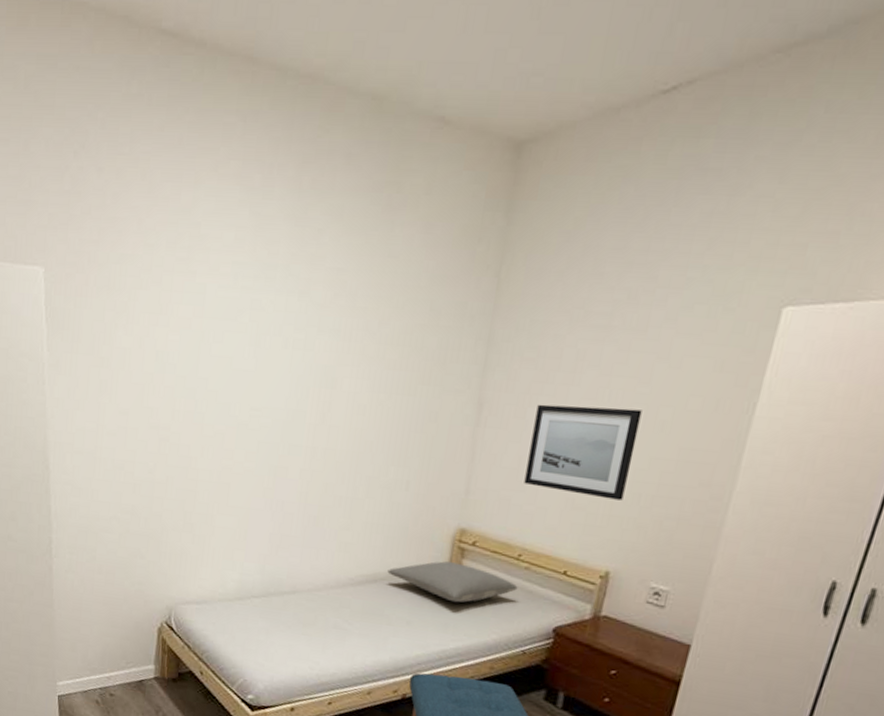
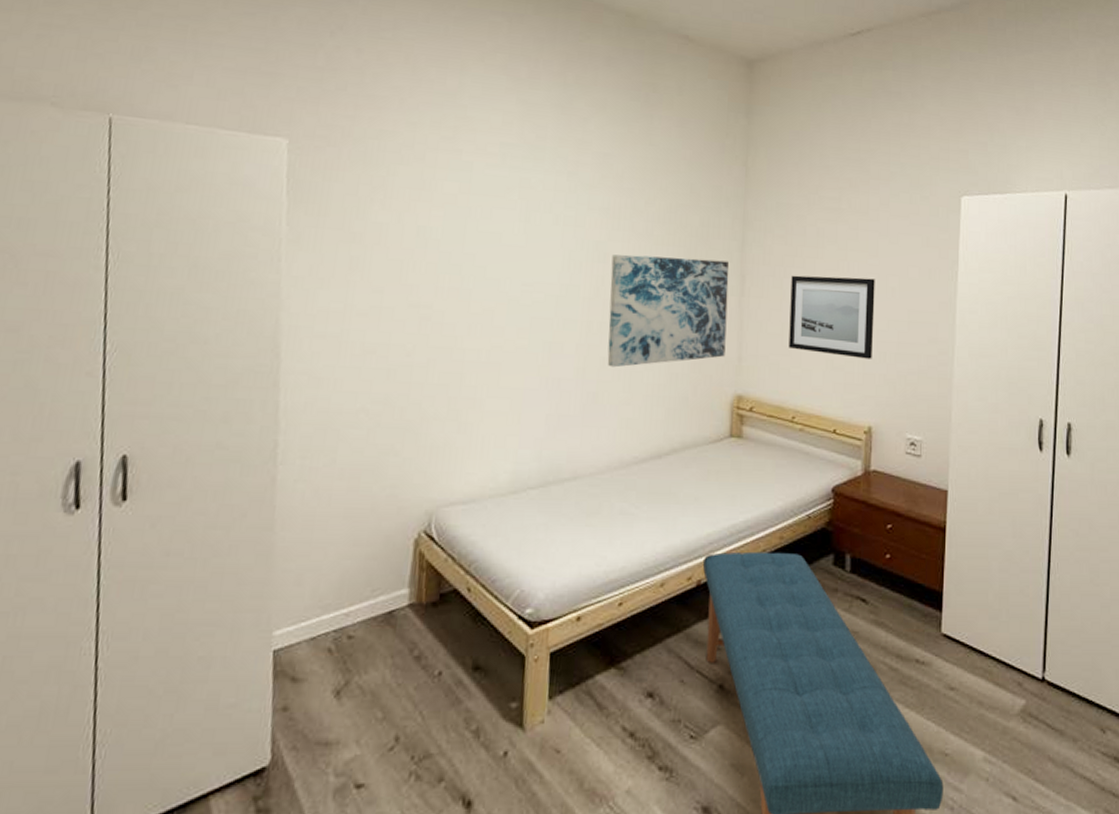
wall art: none [329,378,466,494] -> present [607,253,730,368]
pillow: present [387,561,518,603] -> none [671,430,796,472]

